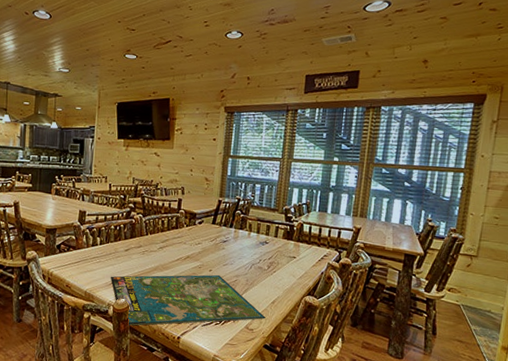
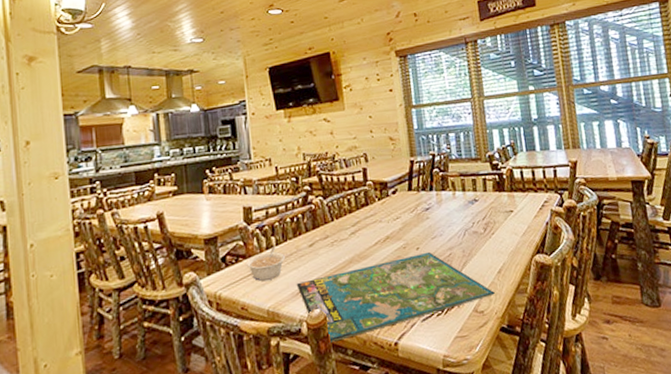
legume: none [74,244,106,269] -> present [245,245,286,281]

